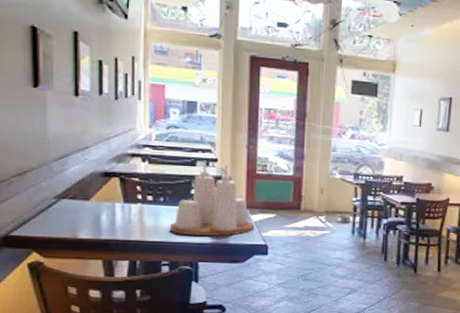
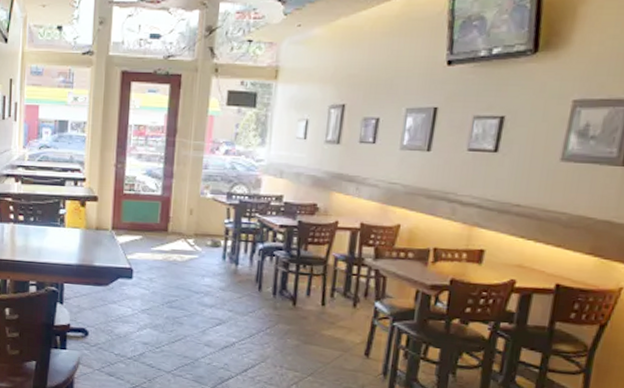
condiment set: present [169,160,255,237] -> none [38,179,120,258]

